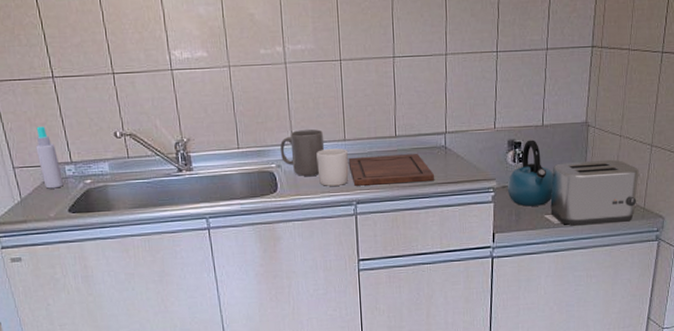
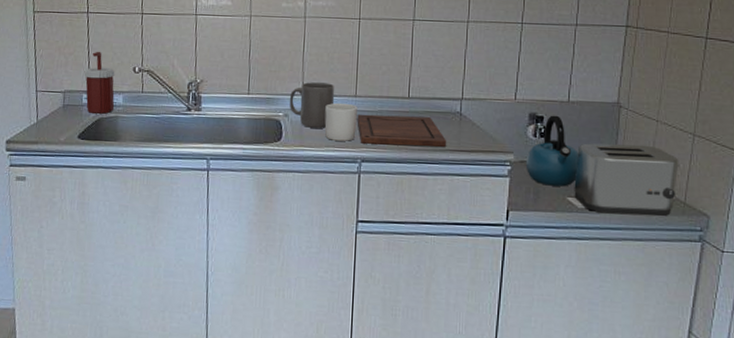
spray bottle: present [35,126,63,189] -> none [59,55,79,115]
soap dispenser: none [61,118,101,185] -> present [84,51,115,114]

